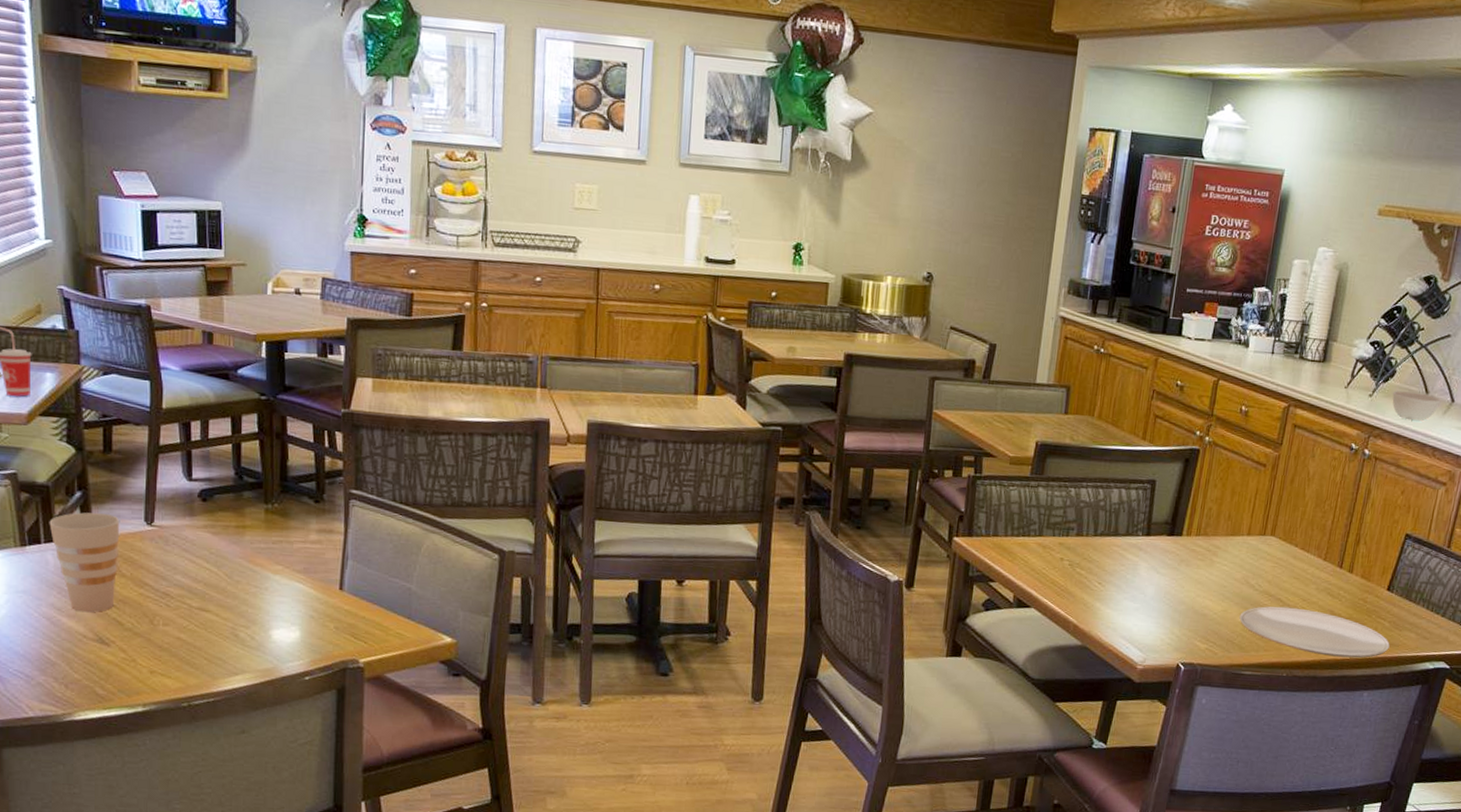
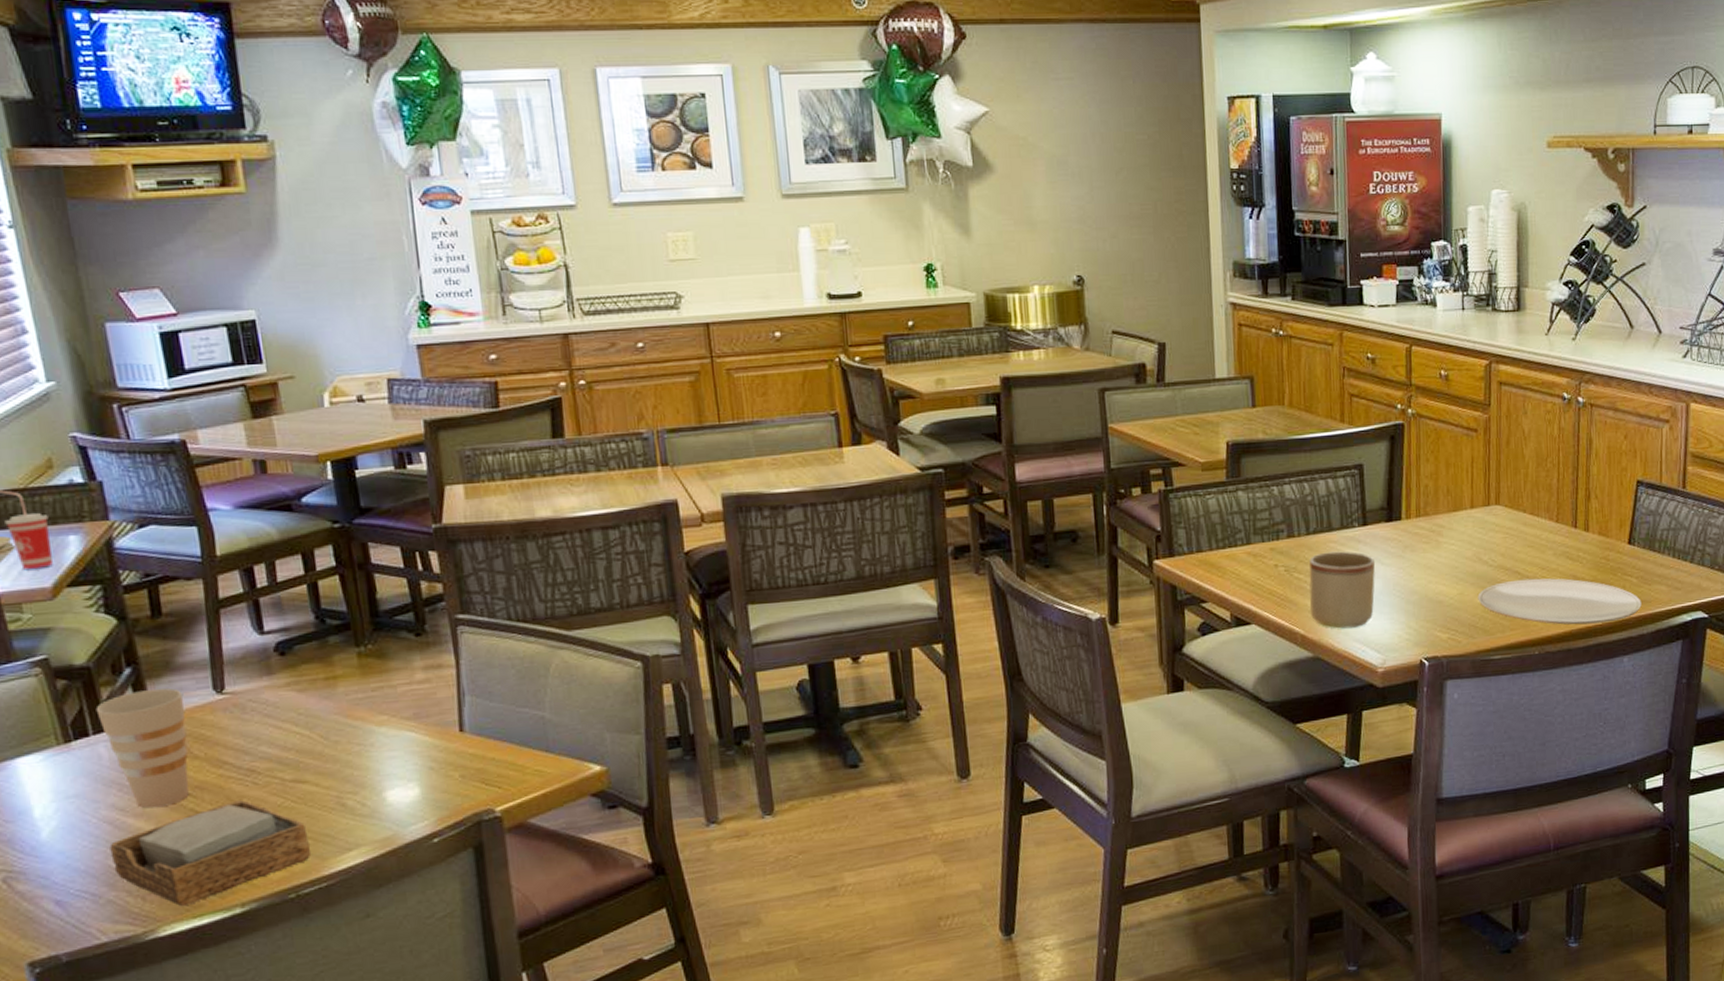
napkin holder: none [45,617,205,697] -> present [109,800,312,906]
mug: none [1085,554,1152,626] -> present [1309,551,1376,629]
soup bowl: present [1392,391,1441,422] -> none [1597,328,1648,360]

